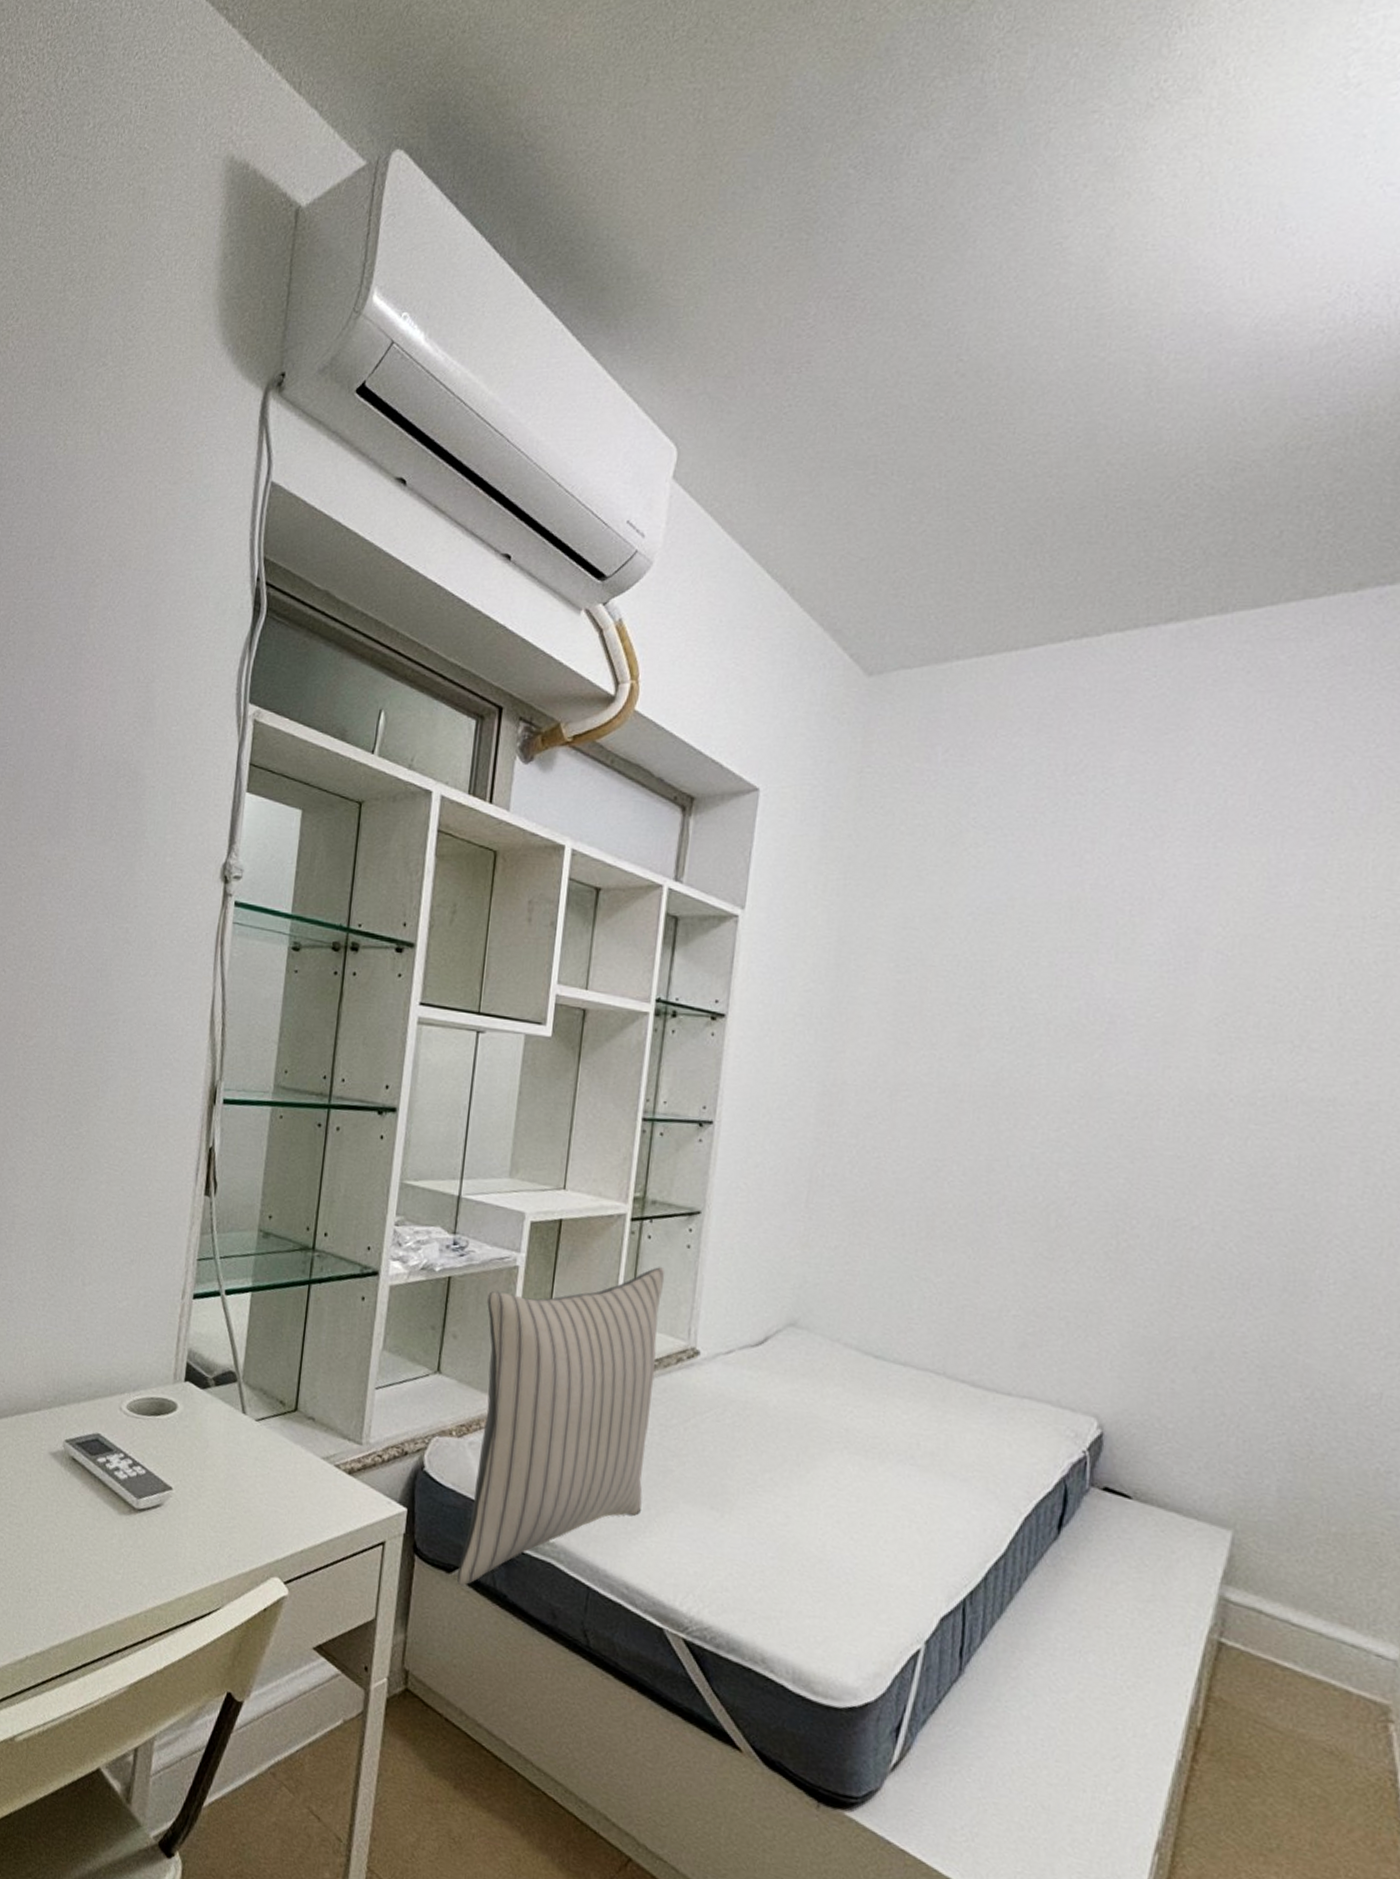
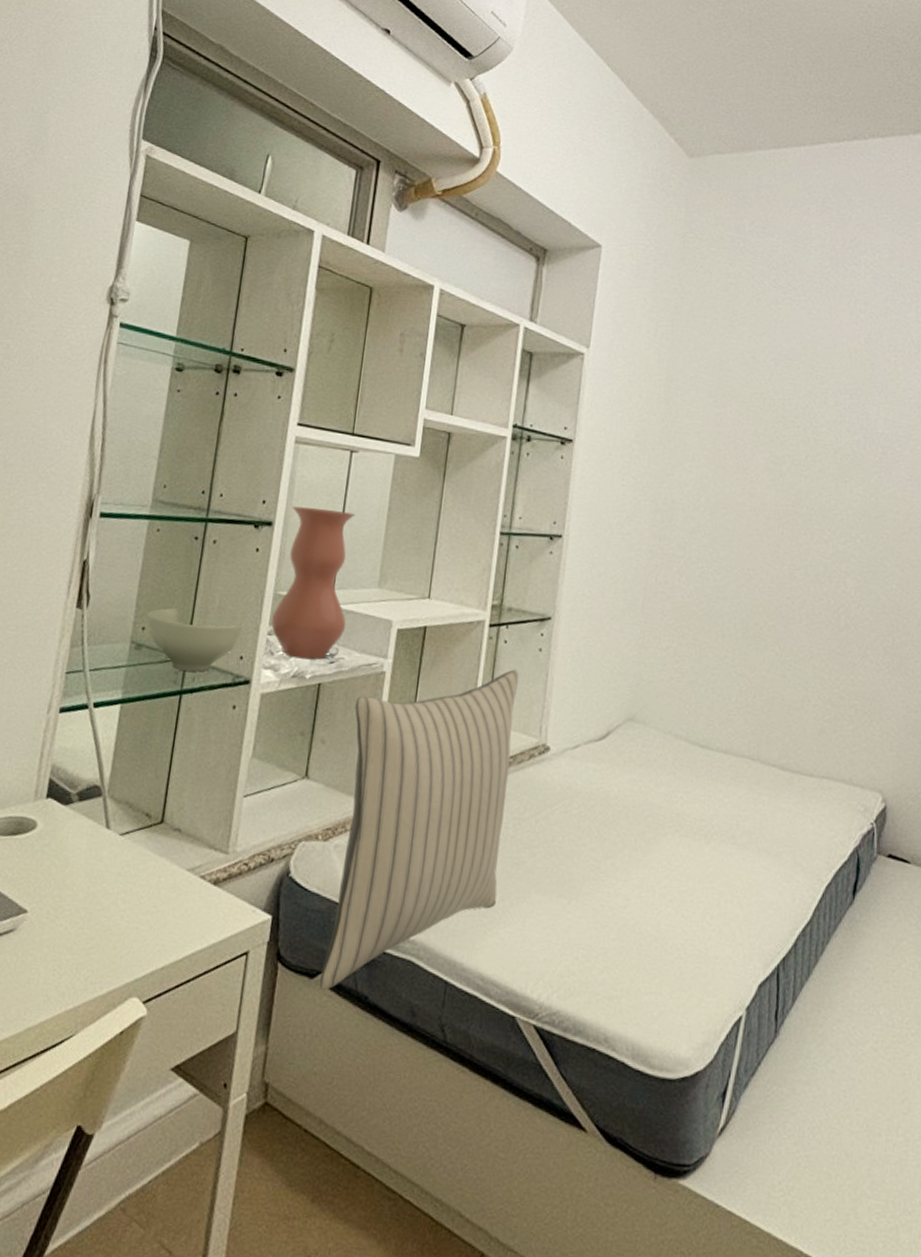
bowl: none [272,1196,373,1262] -> present [146,607,246,672]
vase: none [397,1091,484,1252] -> present [270,506,356,659]

